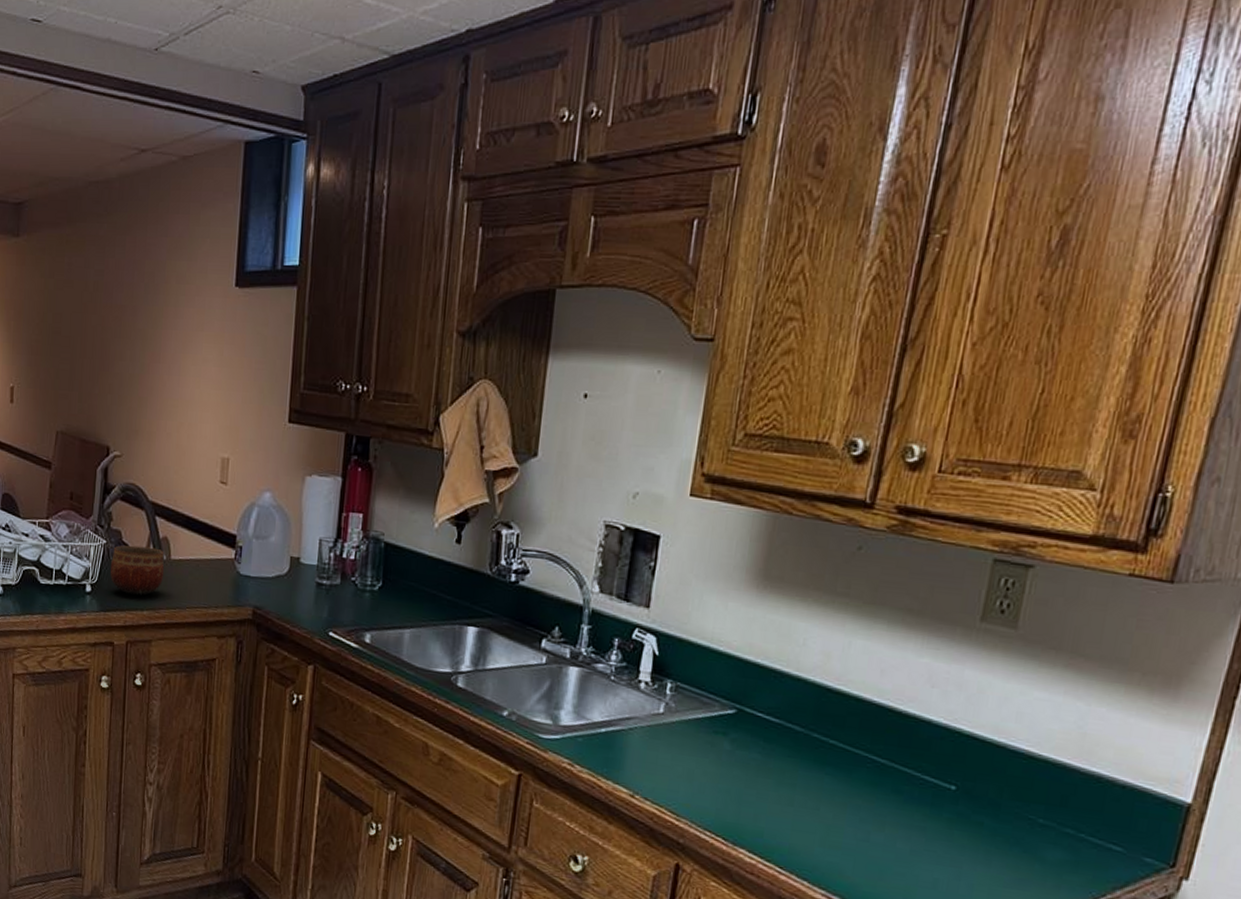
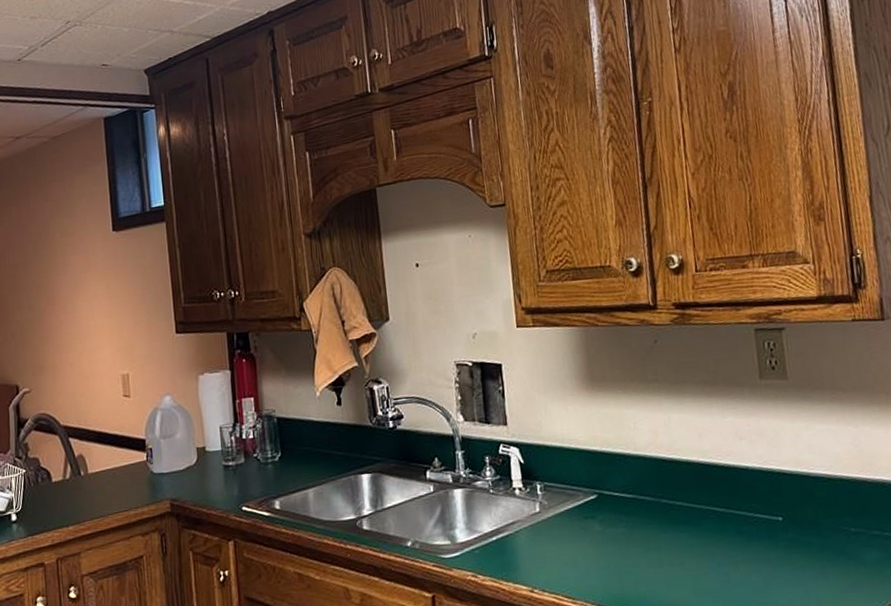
bowl: present [110,545,165,596] -> none [32,466,84,515]

